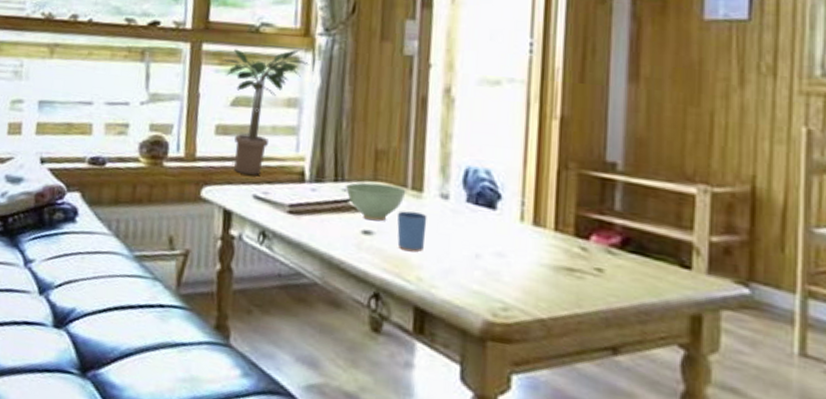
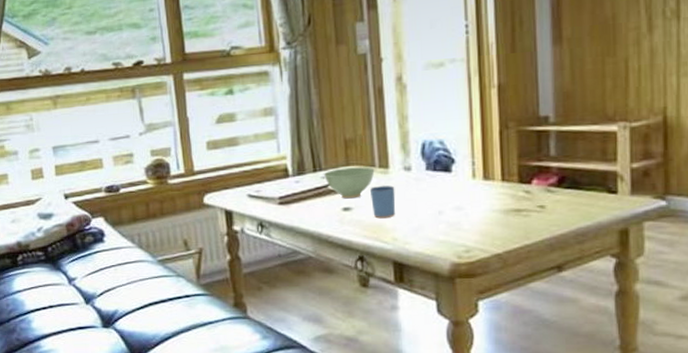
potted plant: present [222,49,310,176] -> none [202,66,279,179]

